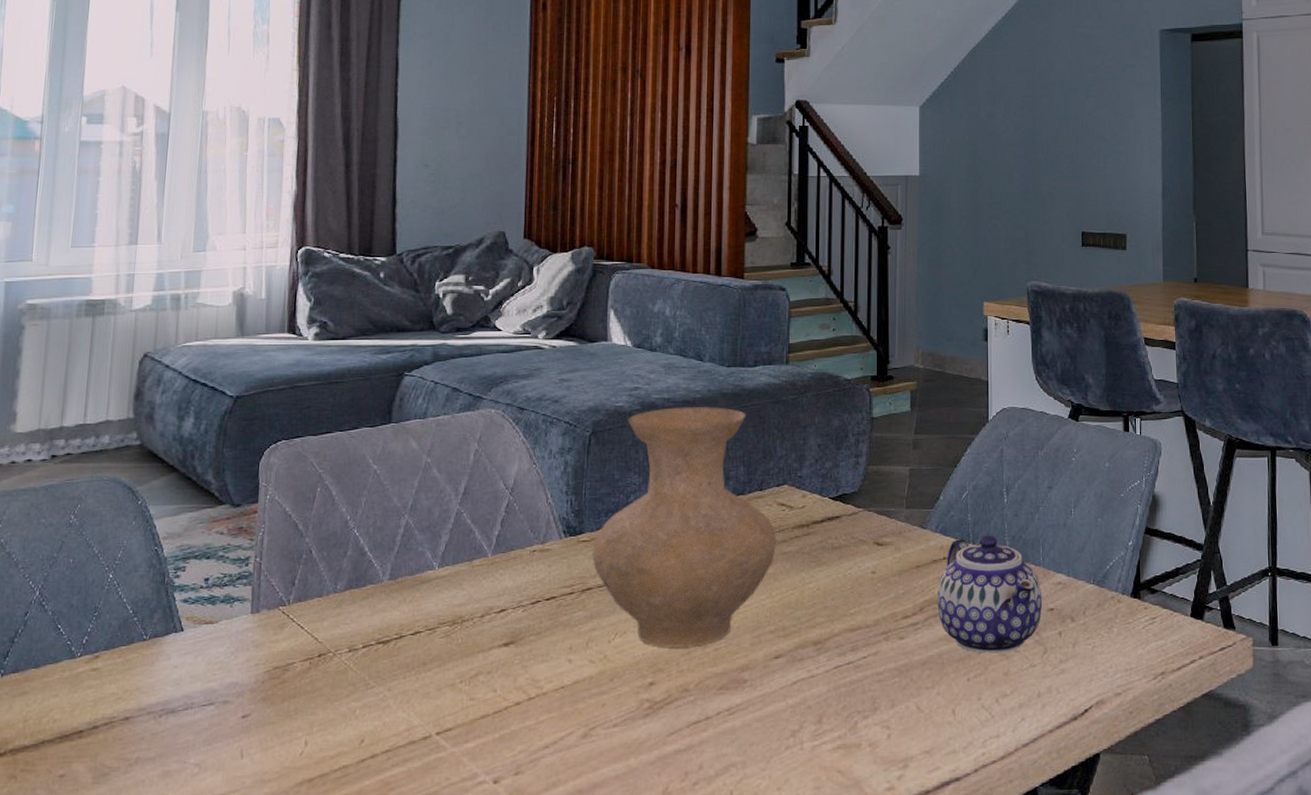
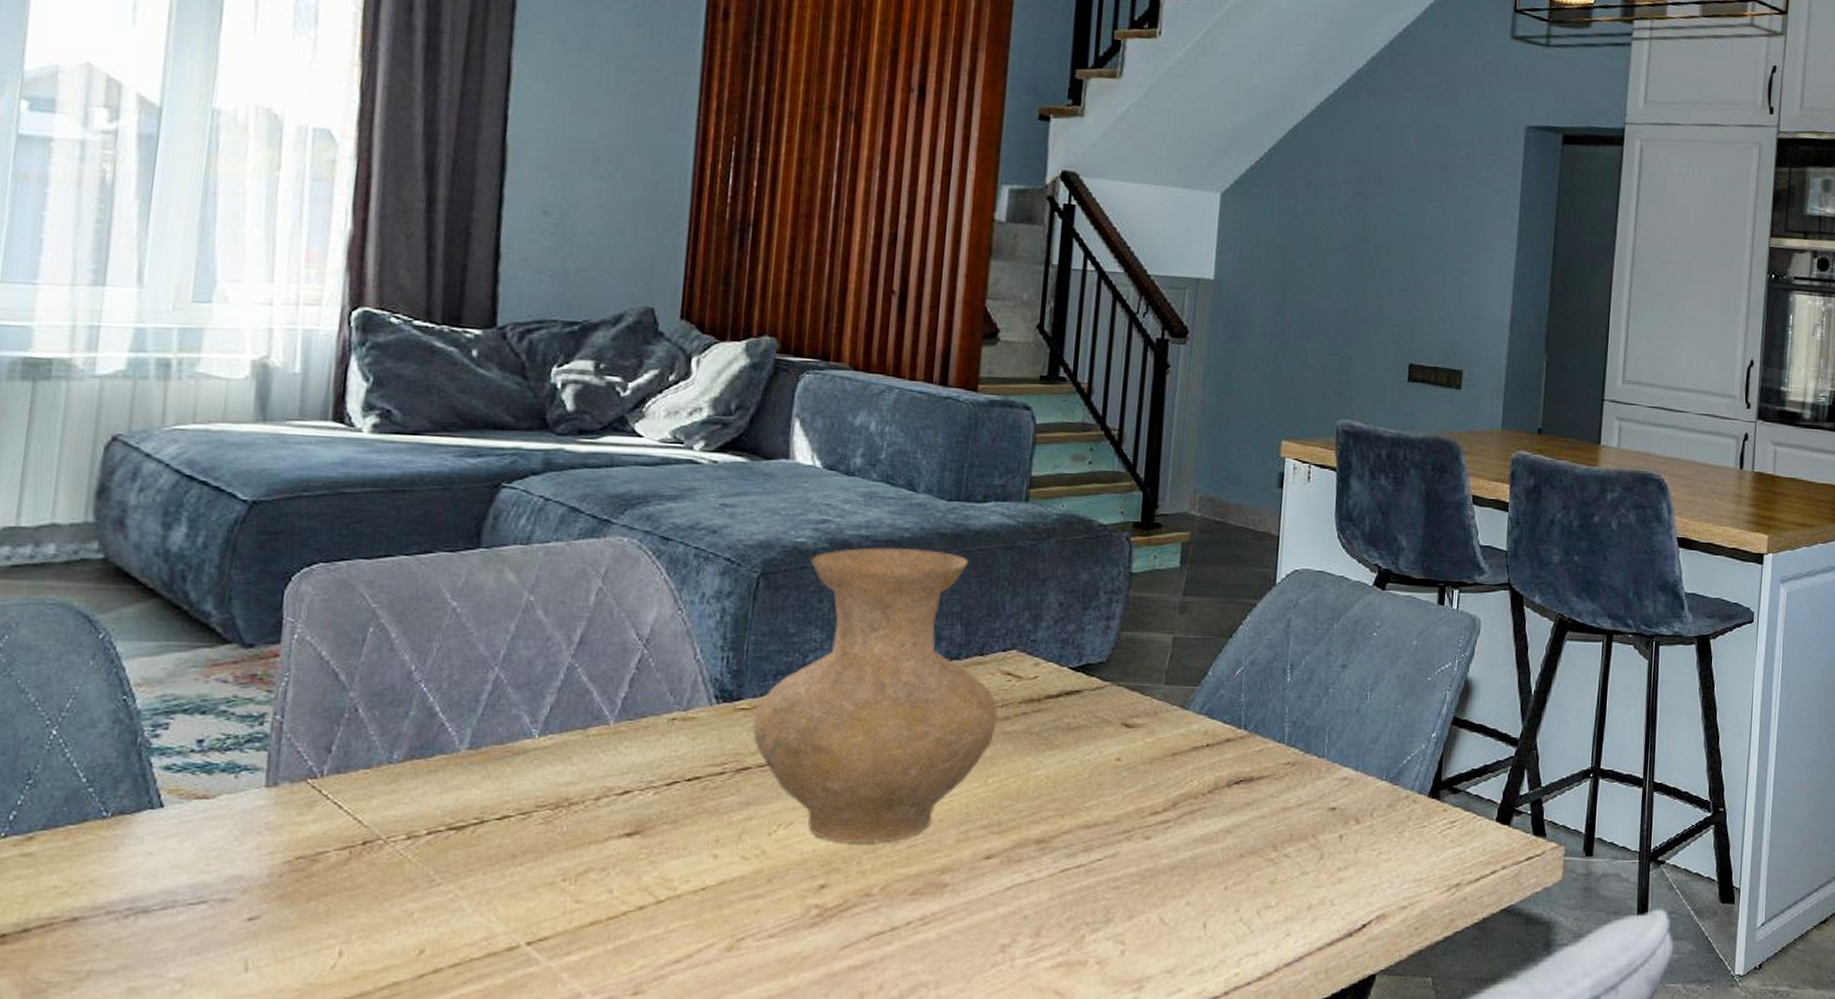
teapot: present [937,535,1043,654] -> none [1194,719,1324,858]

